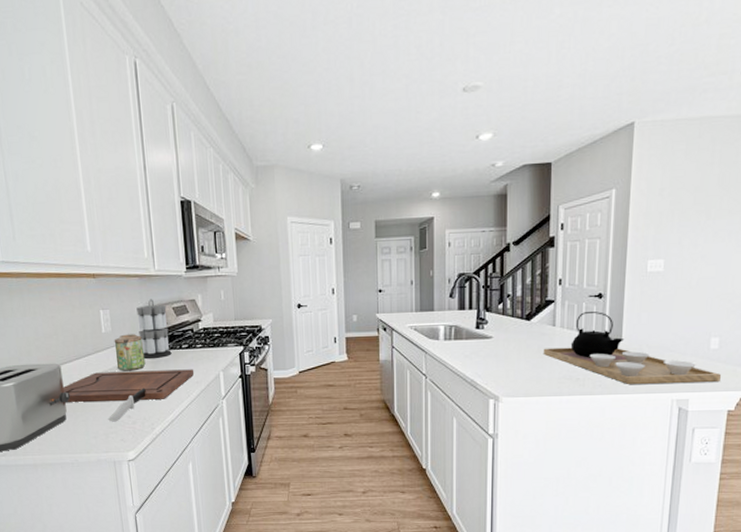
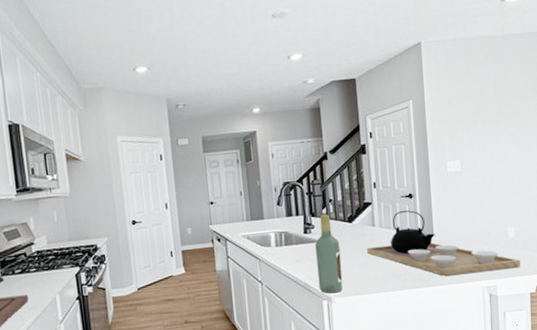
wine bottle: none [486,310,514,394] -> present [314,214,343,295]

